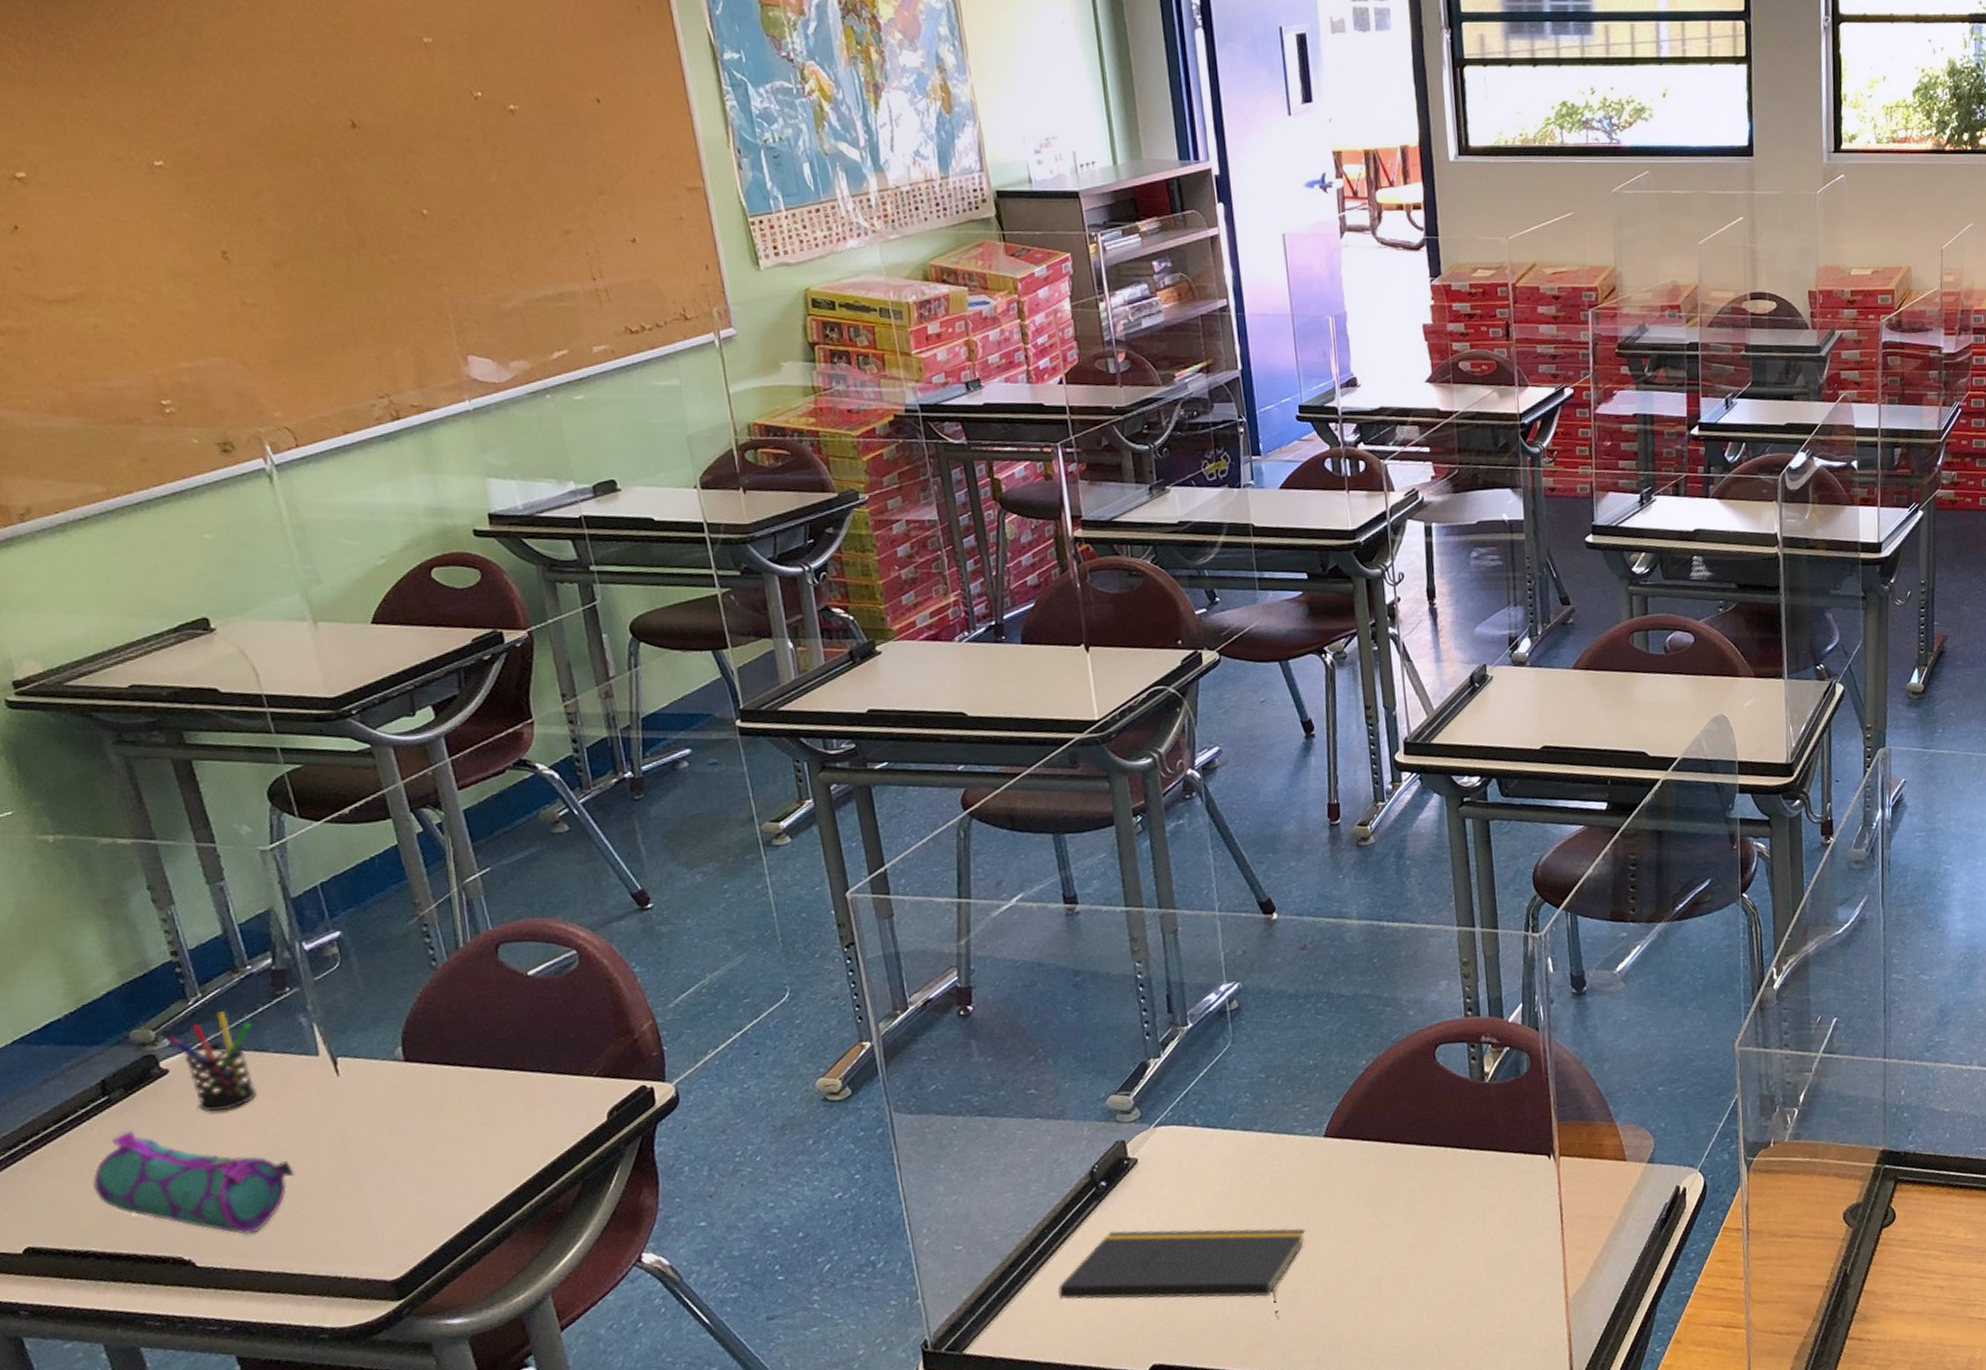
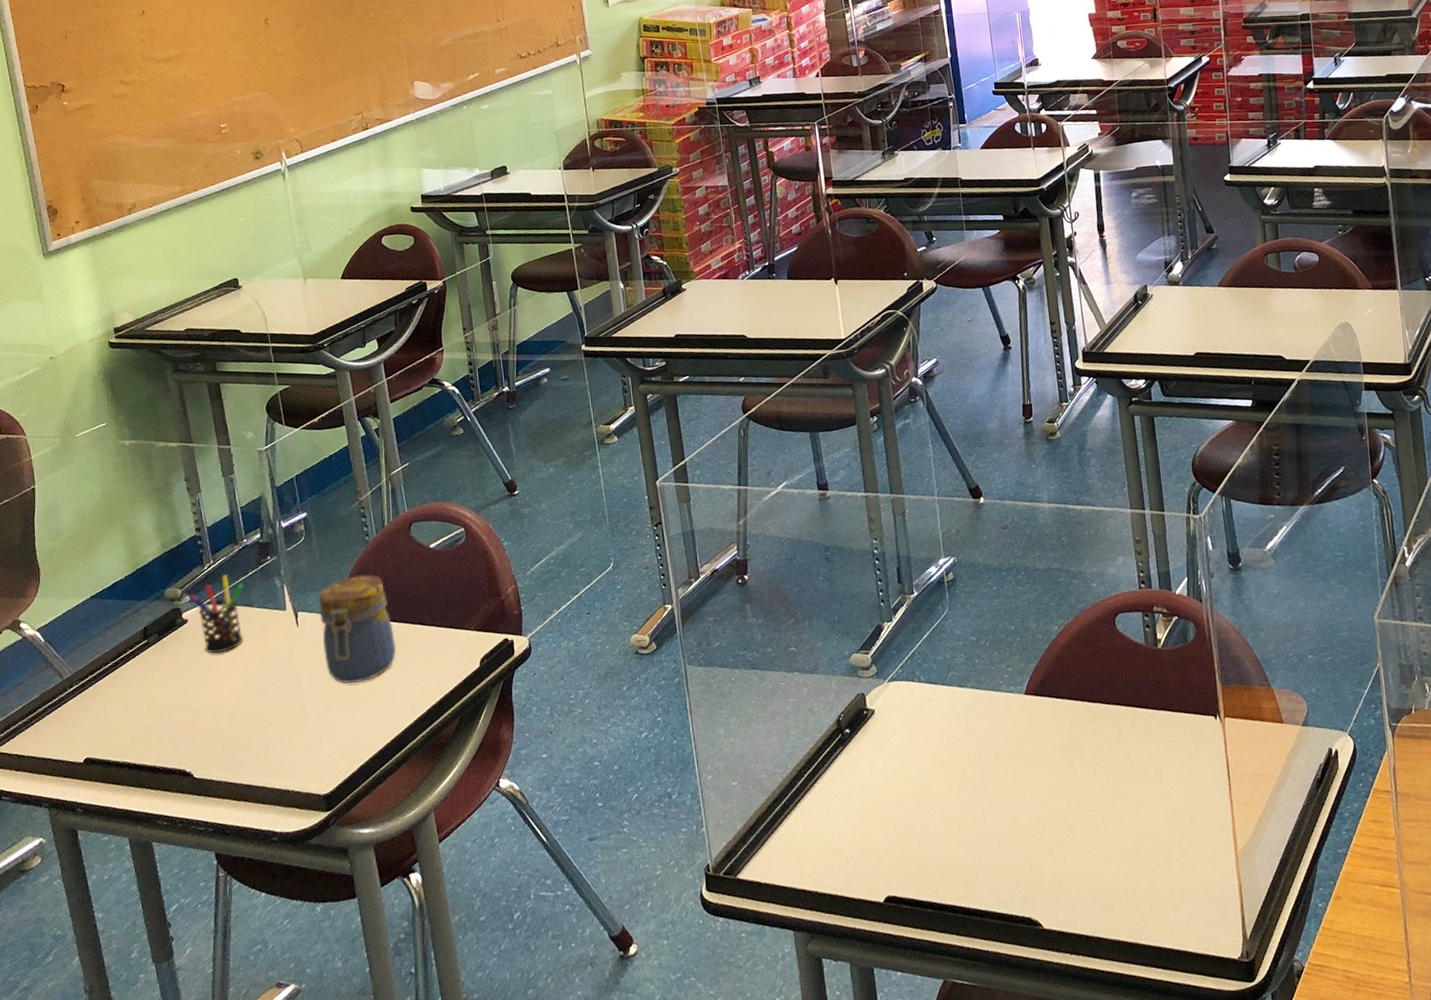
pencil case: present [93,1131,295,1234] -> none [132,668,264,753]
jar: none [366,1009,486,1145] -> present [318,574,397,684]
notepad: present [1057,1228,1306,1320] -> none [811,773,1011,860]

